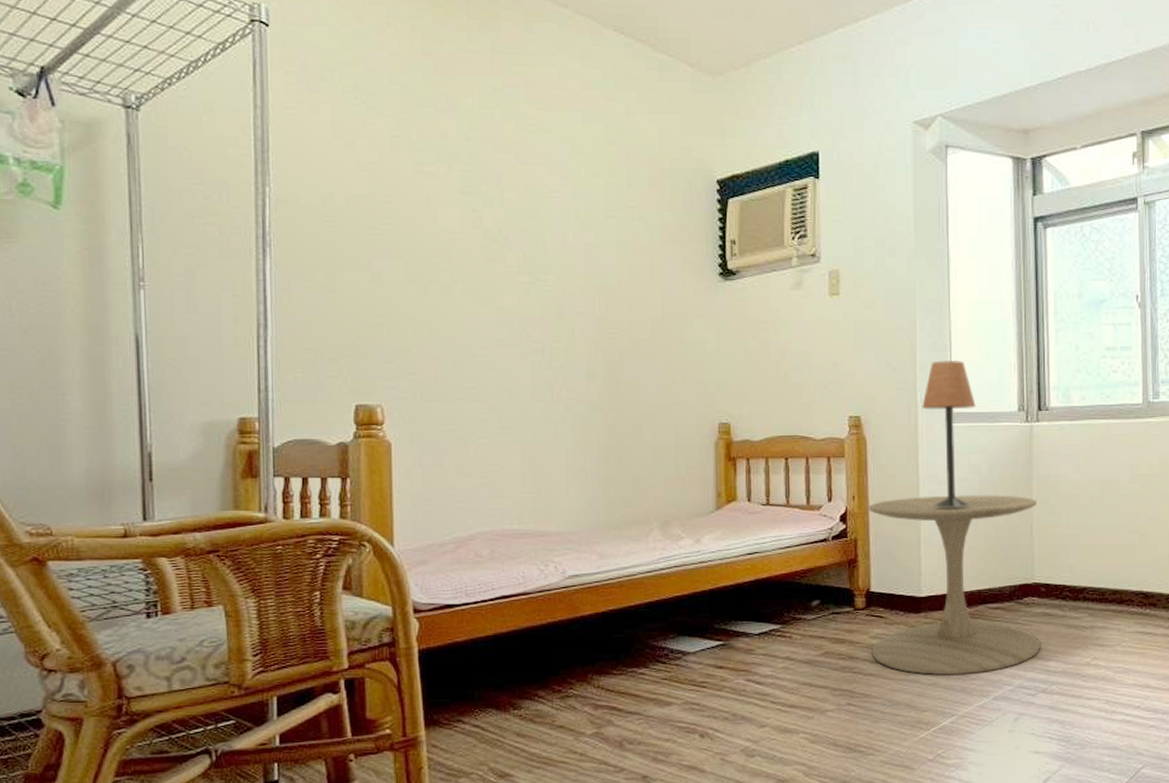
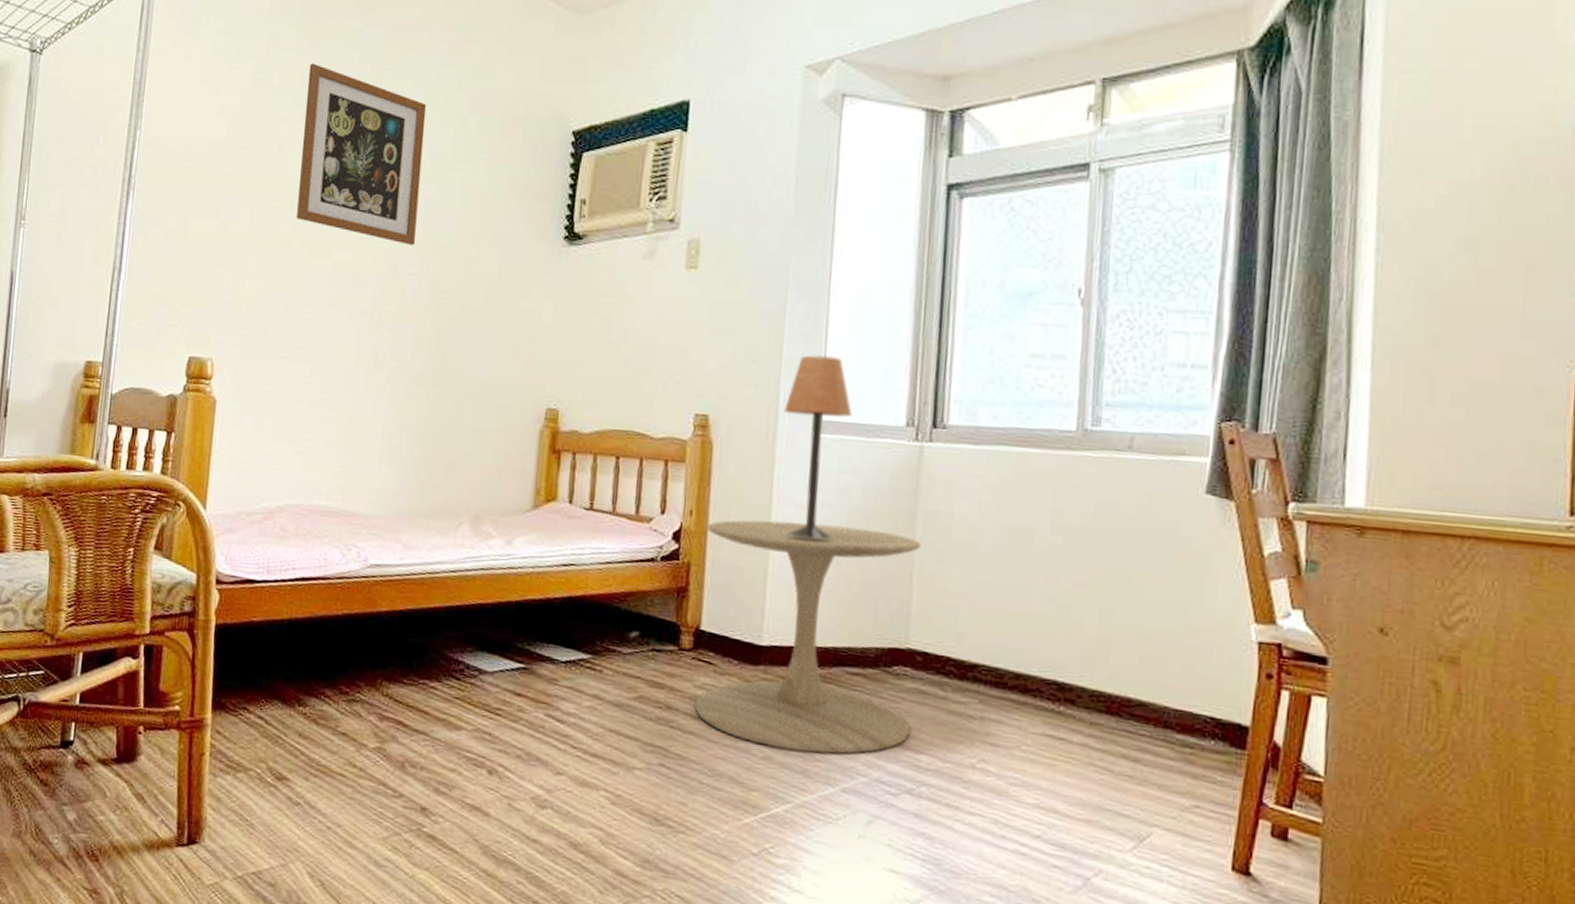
wall art: none [449,119,578,288] -> present [296,63,427,246]

